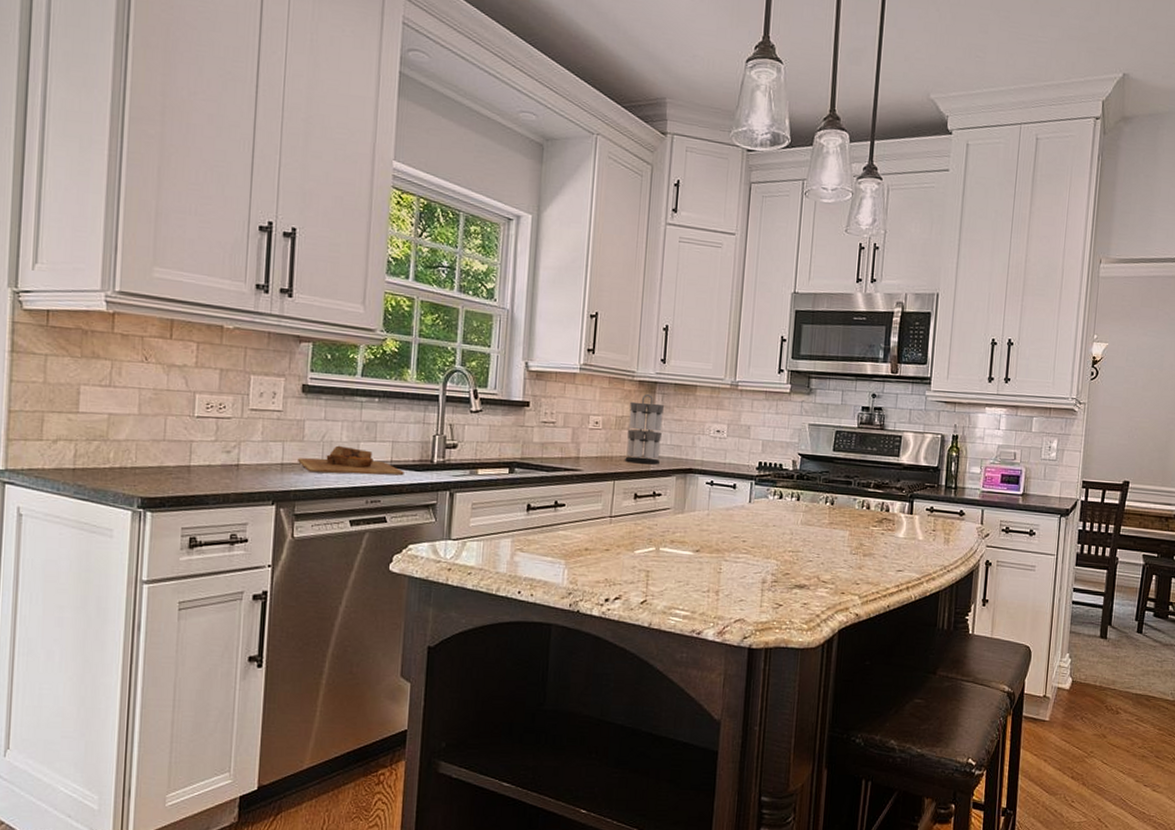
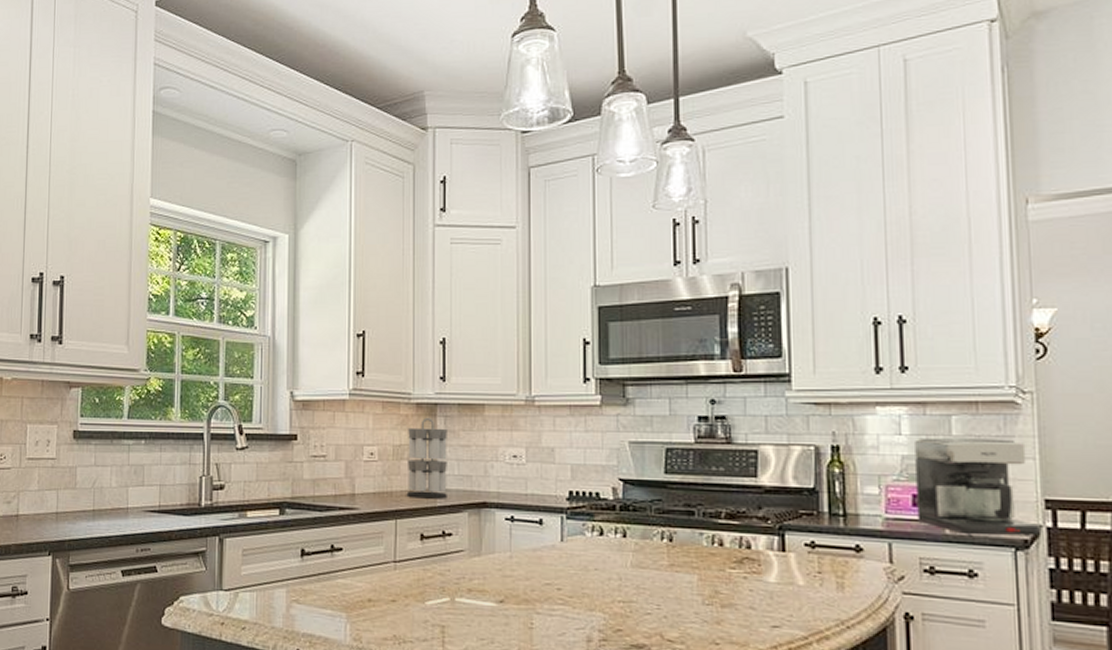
cutting board: present [298,445,404,476] -> none [71,491,173,522]
coffee maker: none [1002,432,1077,507] -> present [915,437,1040,536]

